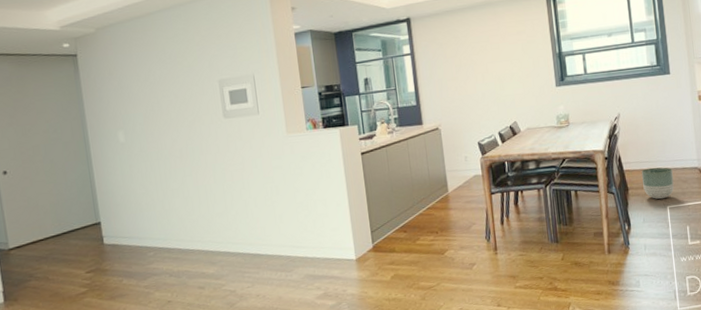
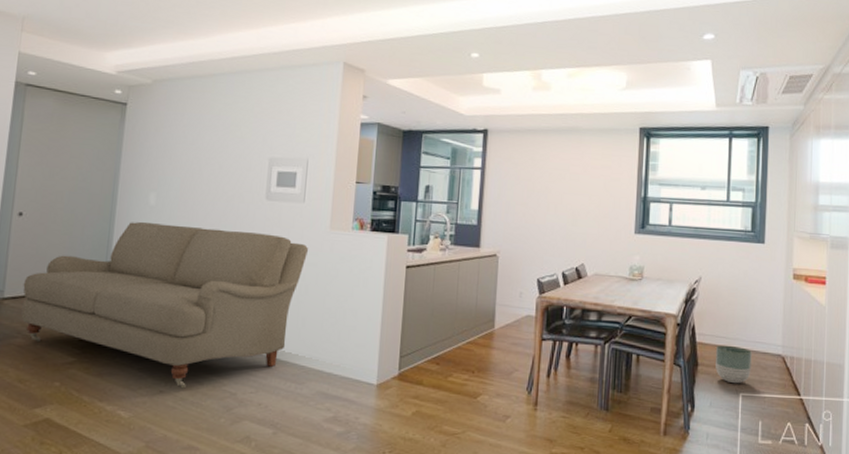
sofa: none [23,147,272,296] -> present [21,221,309,389]

